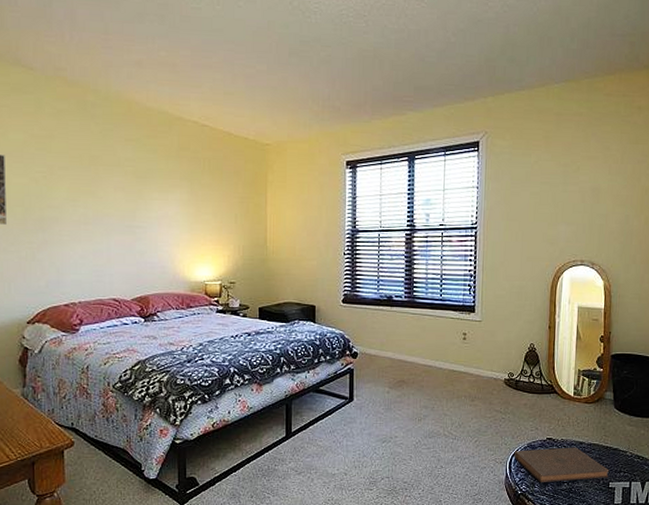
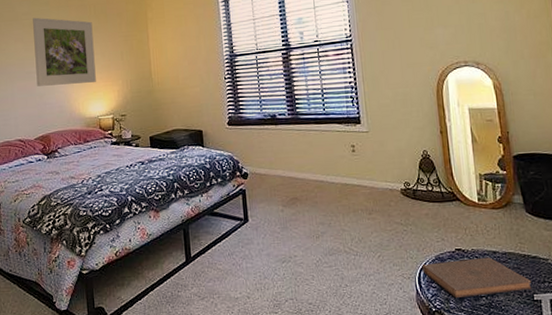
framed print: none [137,165,205,244] -> present [33,17,96,86]

